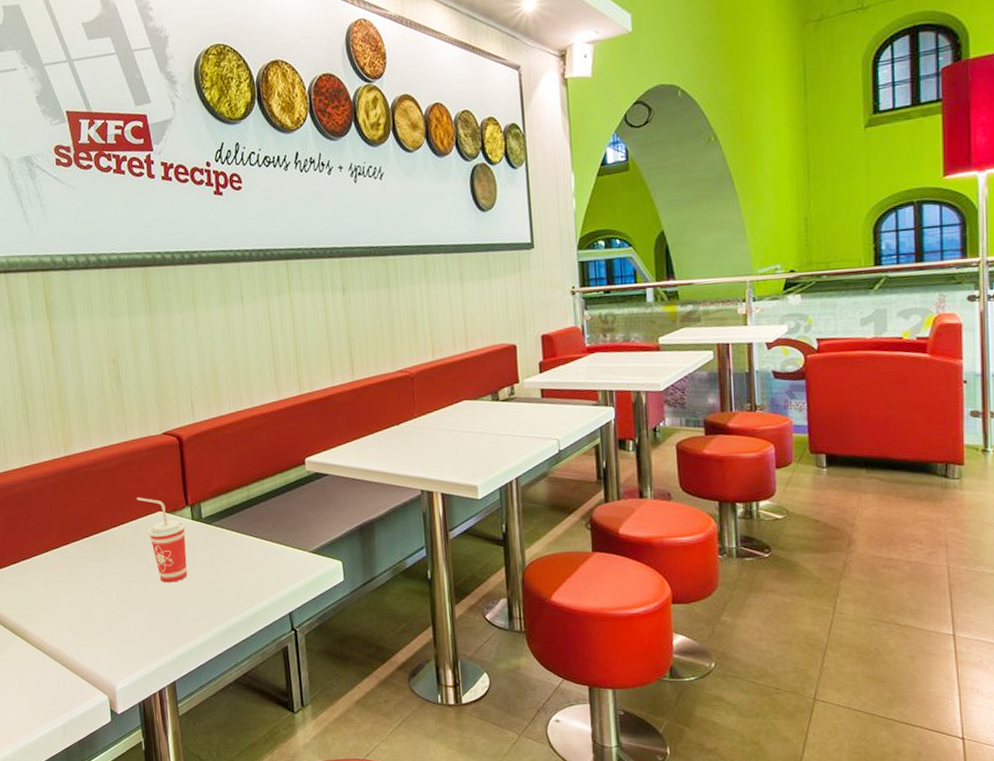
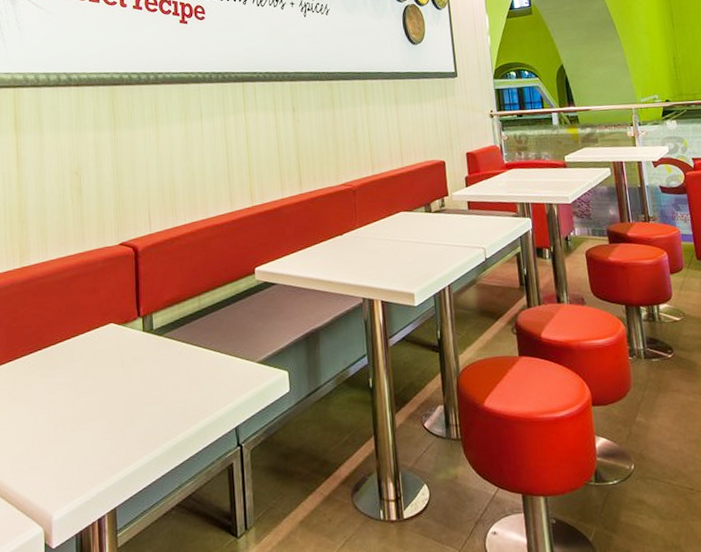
beverage cup: present [136,497,188,583] -> none [88,309,136,399]

